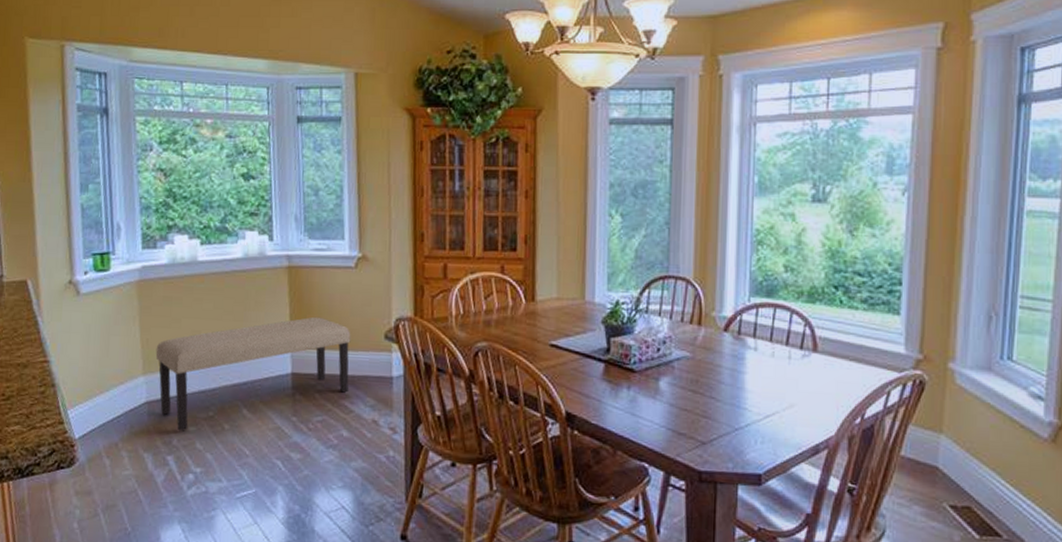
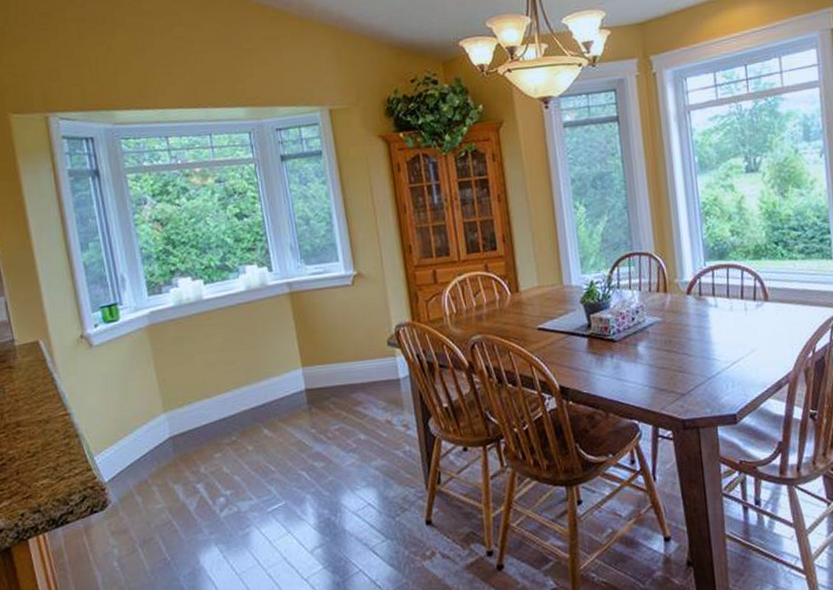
bench: present [155,316,351,432] -> none [173,334,360,459]

